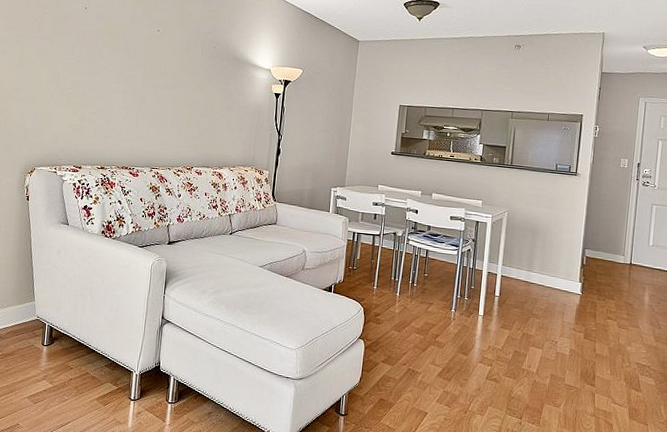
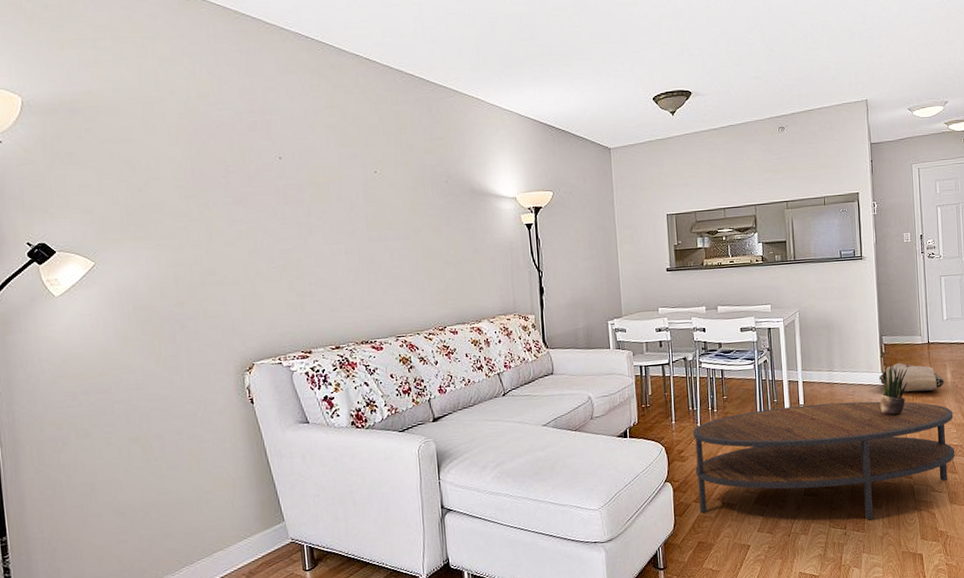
coffee table: none [386,292,646,416] -> present [693,401,955,520]
potted plant: none [573,275,606,325] -> present [880,363,908,415]
bag: none [575,277,641,309] -> present [879,362,944,392]

